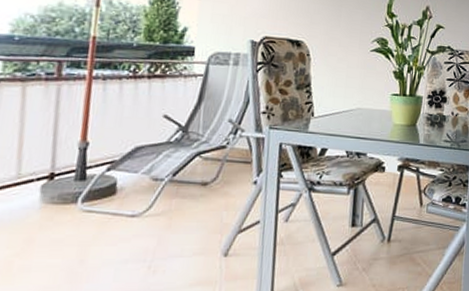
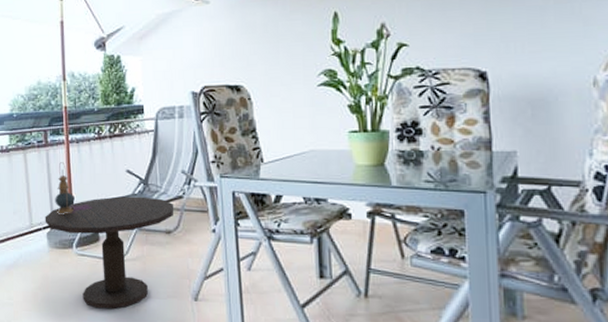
side table: none [40,144,215,274] -> present [45,196,174,310]
lantern: none [60,100,88,163] -> present [55,162,75,214]

